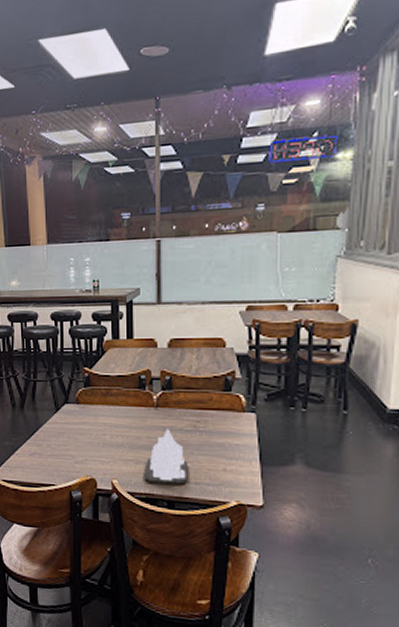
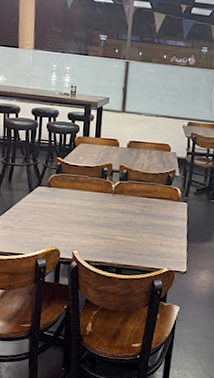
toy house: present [144,429,187,485] -> none [99,211,134,256]

